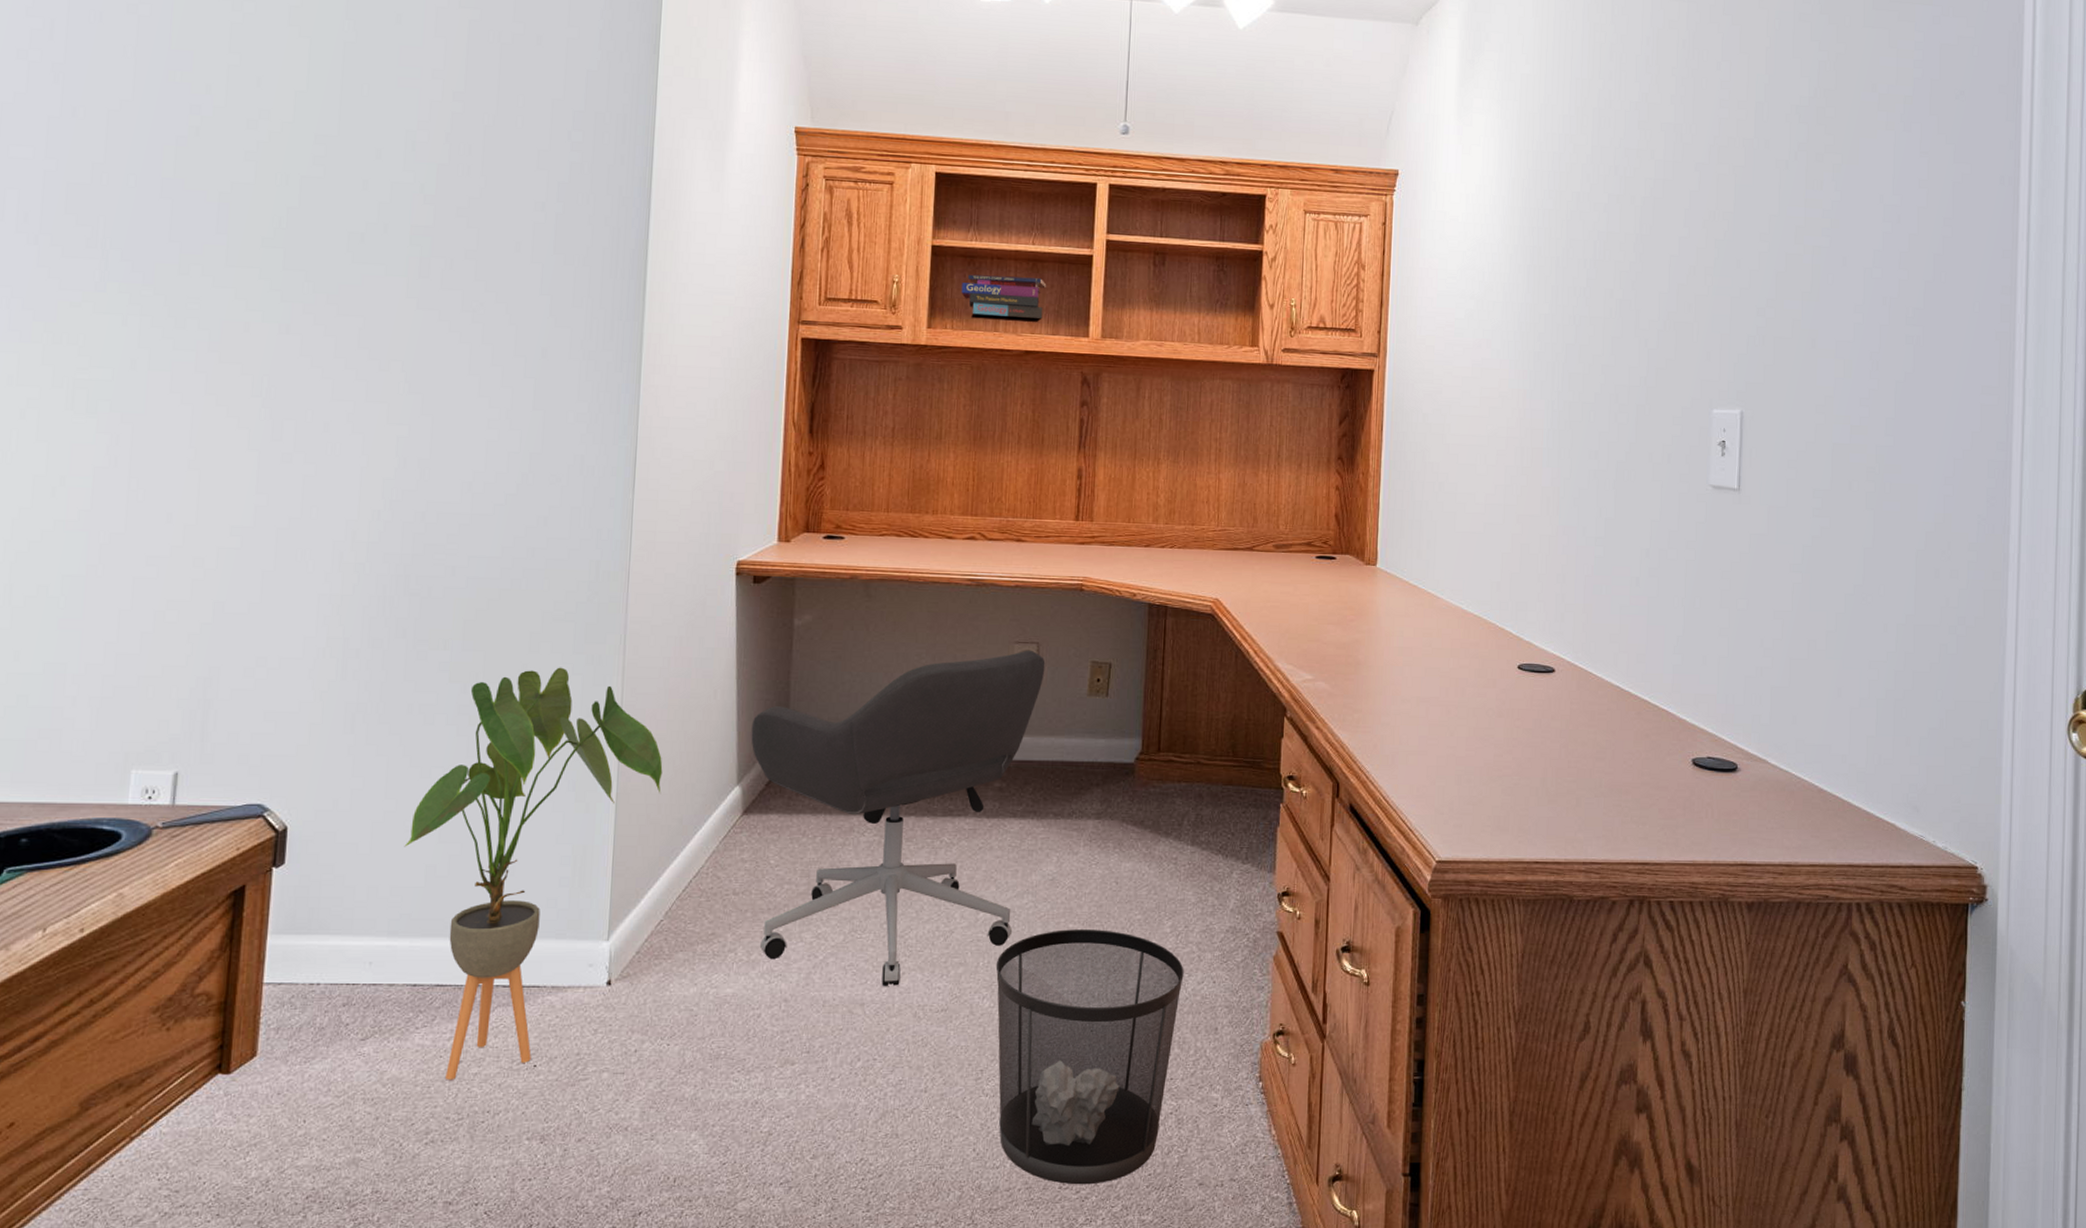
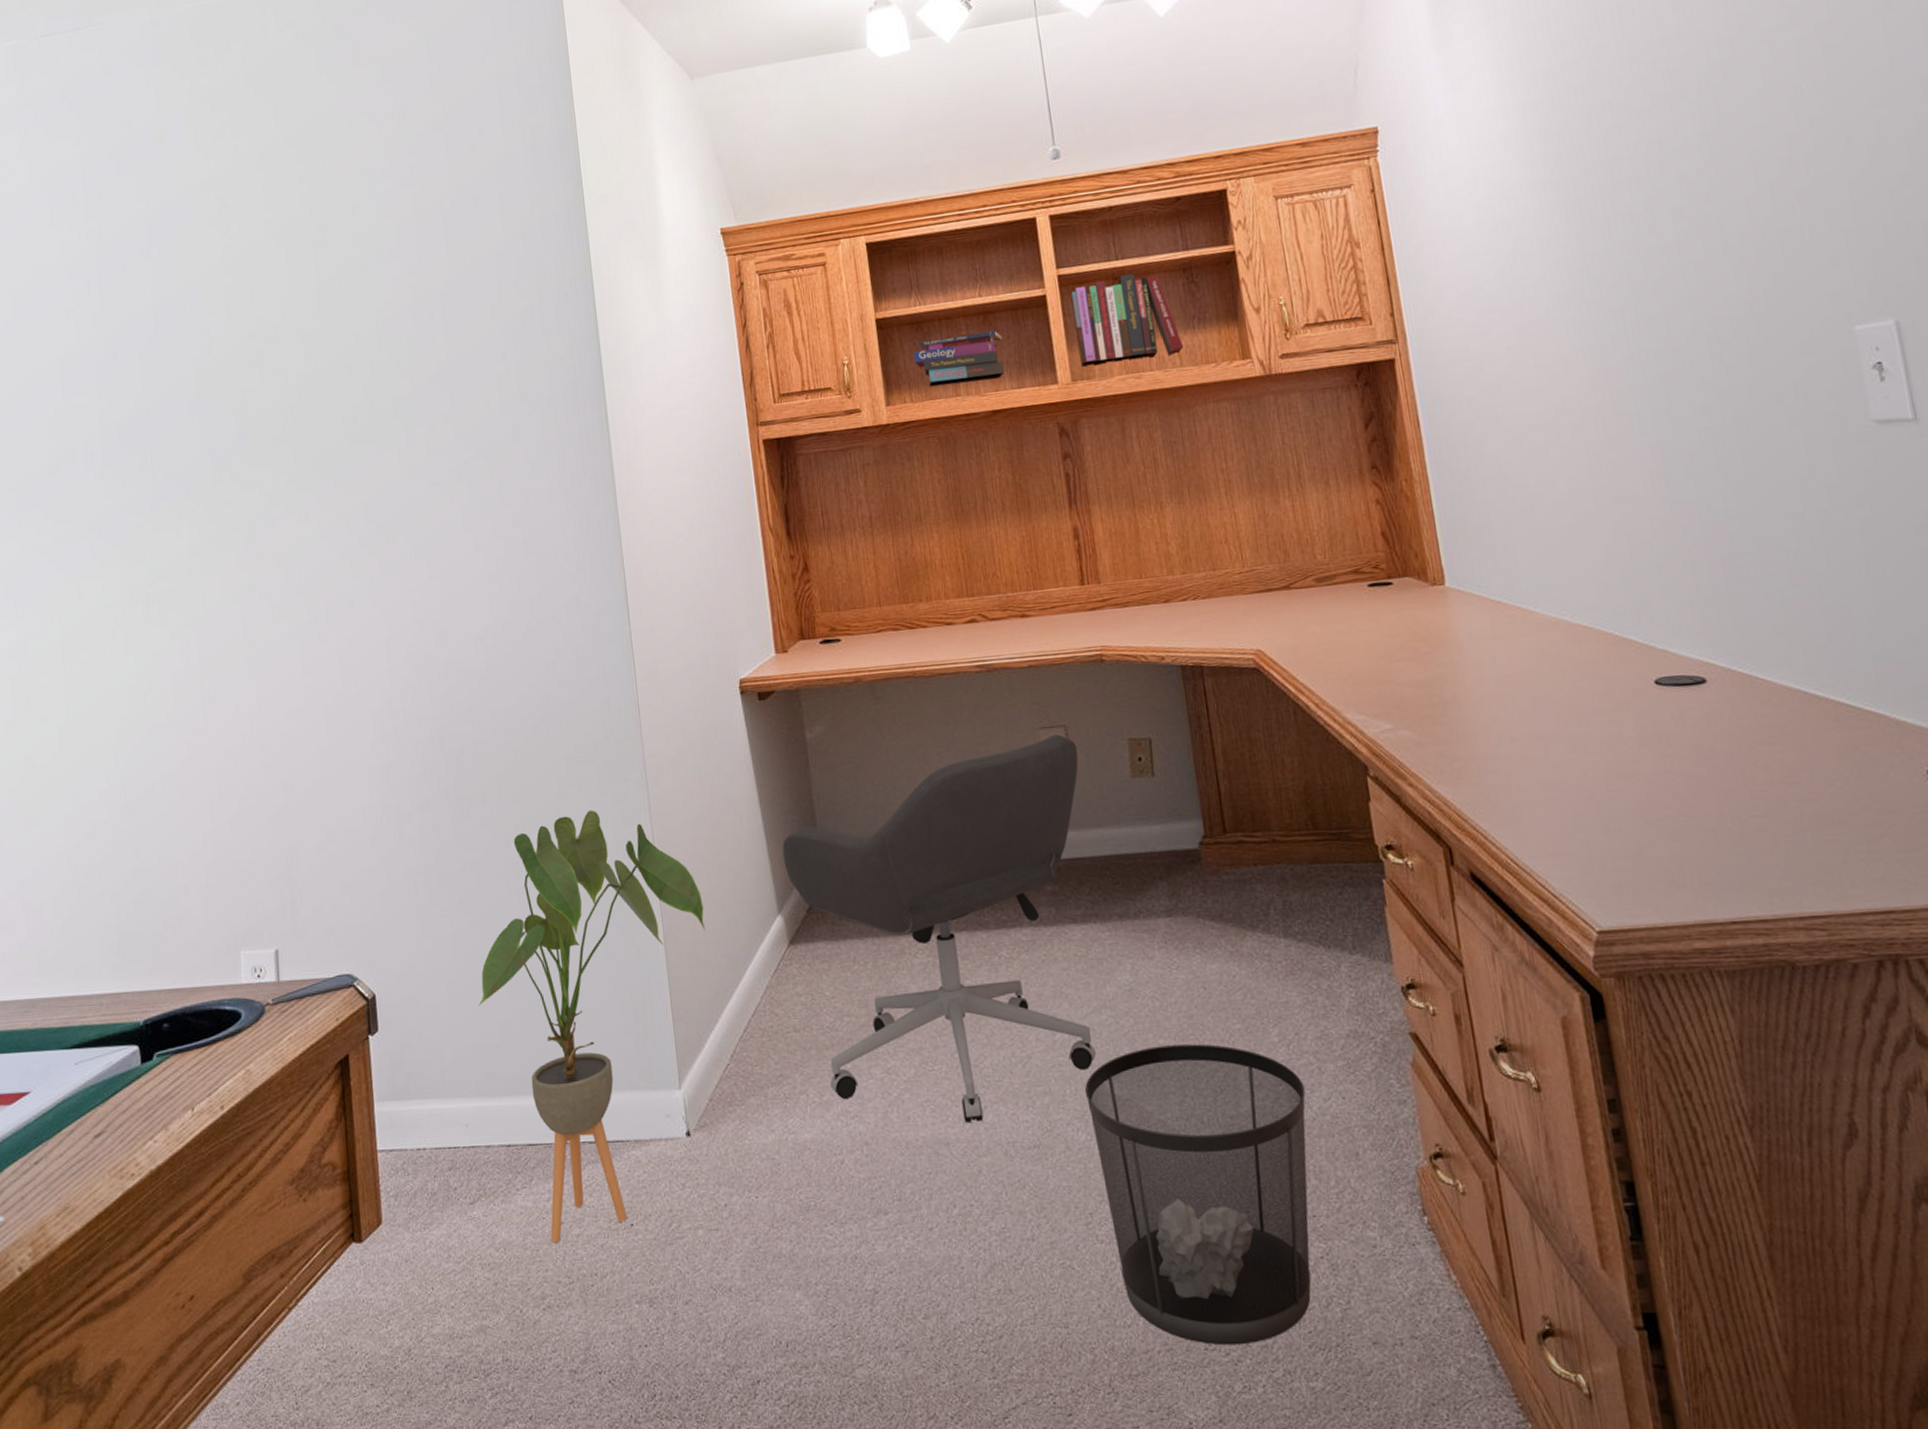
books: none [1111,251,1204,332] -> present [1071,273,1184,368]

